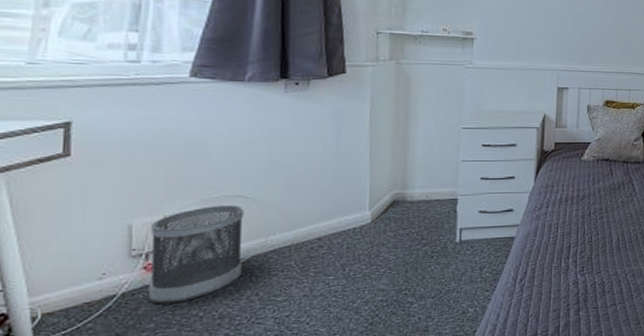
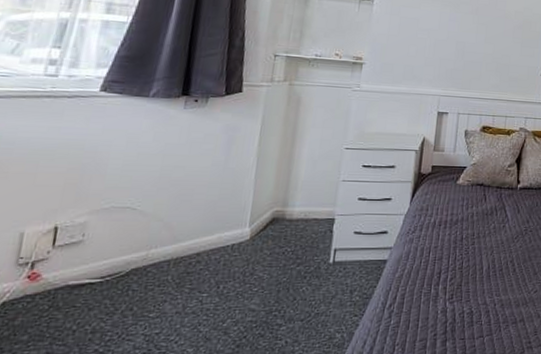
wastebasket: present [148,205,244,304] -> none [27,217,131,315]

